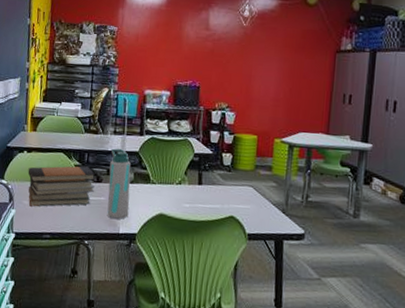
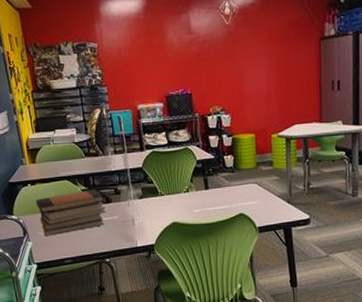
water bottle: present [107,148,131,219] -> none [114,166,143,234]

